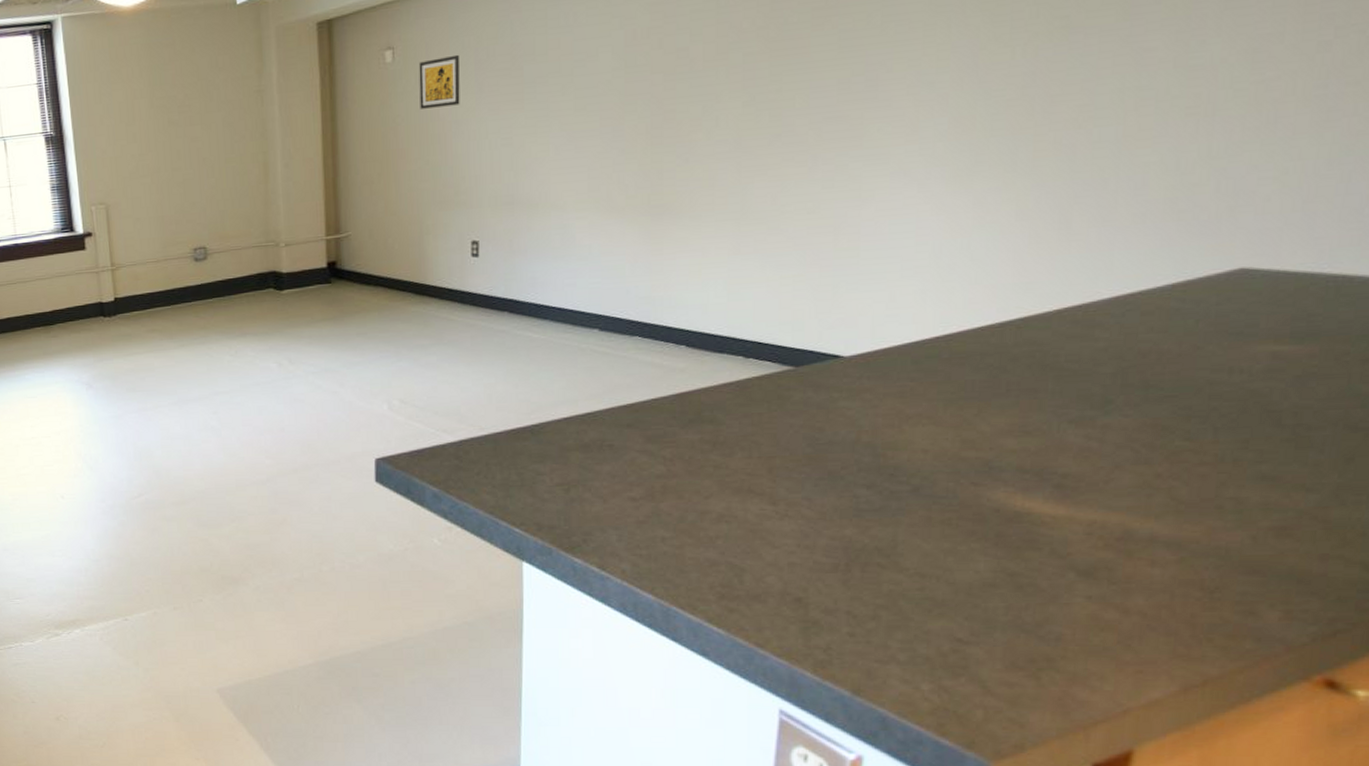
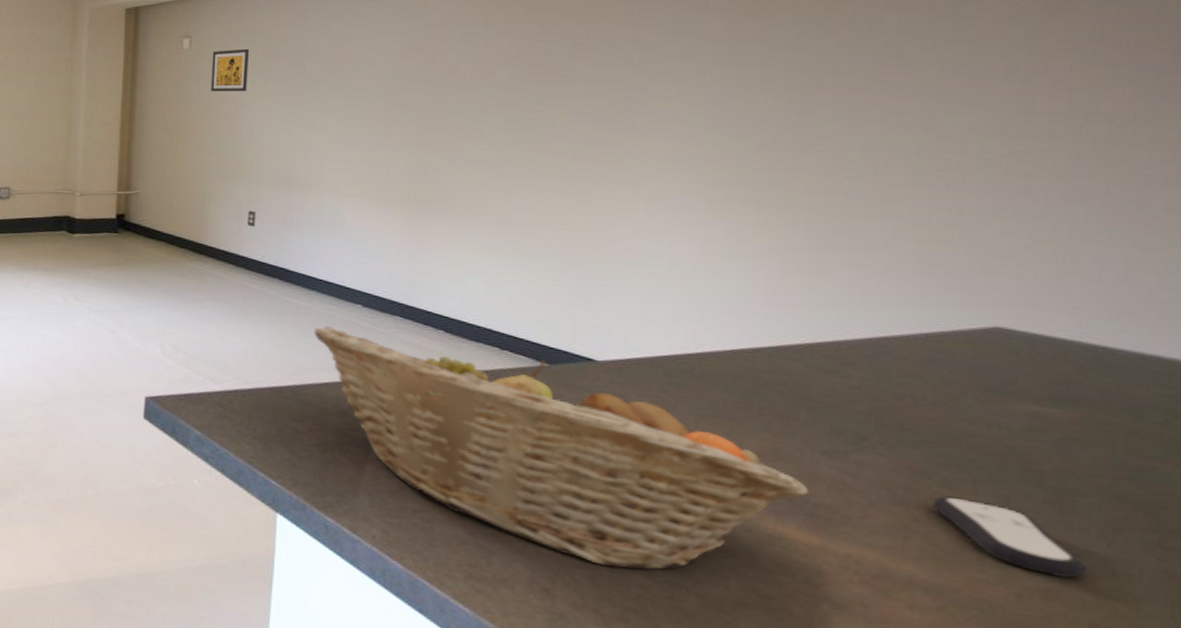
fruit basket: none [549,355,1057,568] -> present [313,325,810,571]
remote control: none [1174,448,1320,513] -> present [931,496,1088,578]

